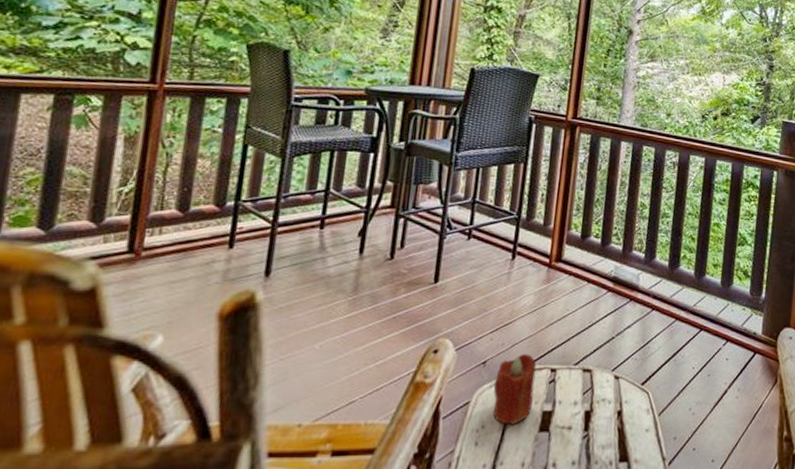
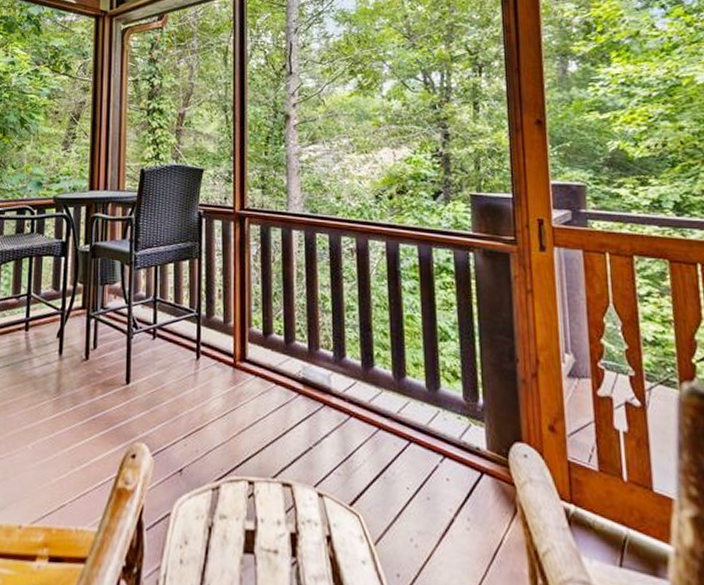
candle: present [492,354,537,425] -> none [192,463,233,543]

